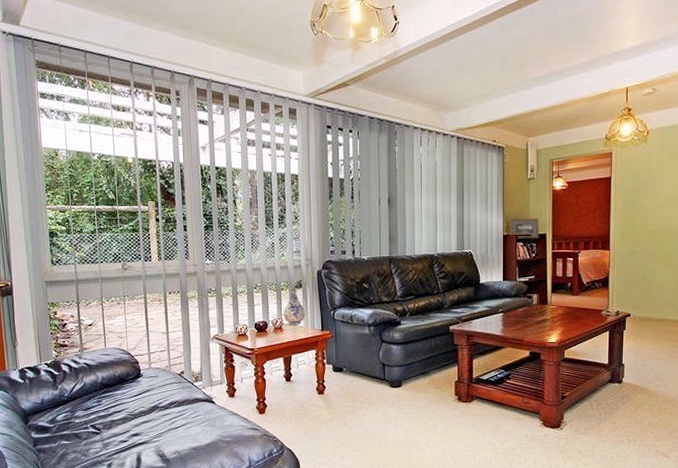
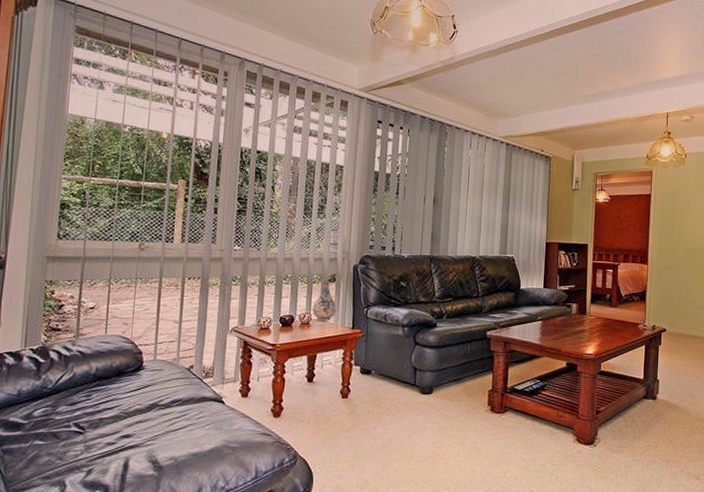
picture frame: present [510,218,540,239] -> none [552,227,582,249]

